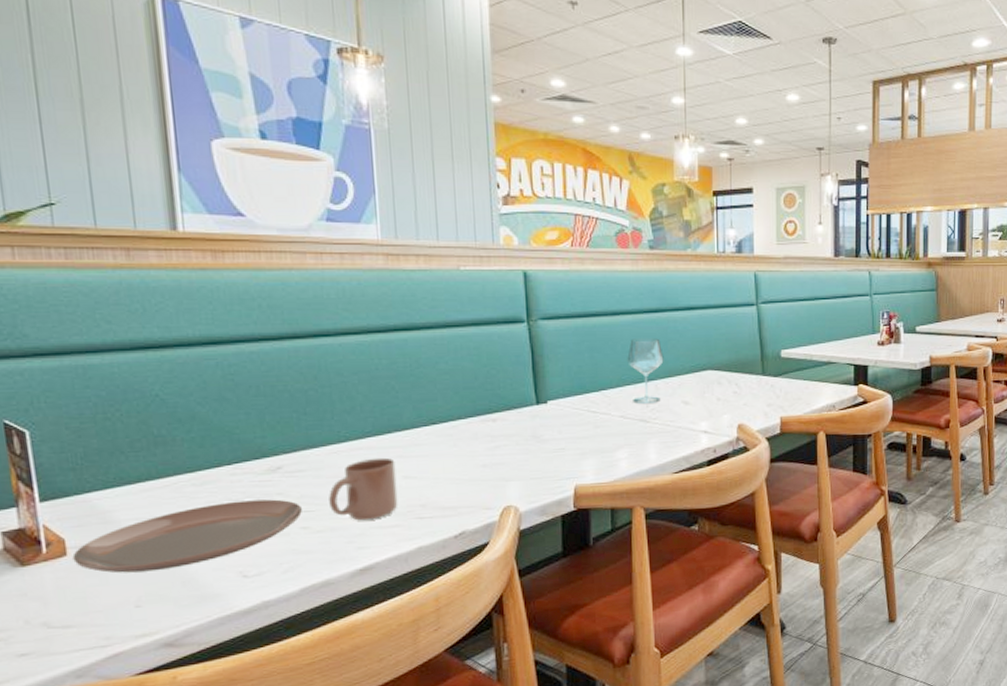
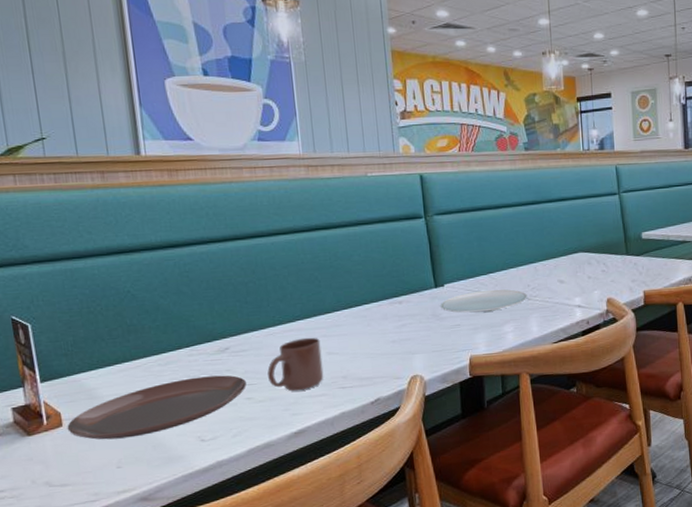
plate: none [541,409,645,436] -> present [439,289,527,314]
wine glass: present [627,338,664,405] -> none [509,227,541,285]

